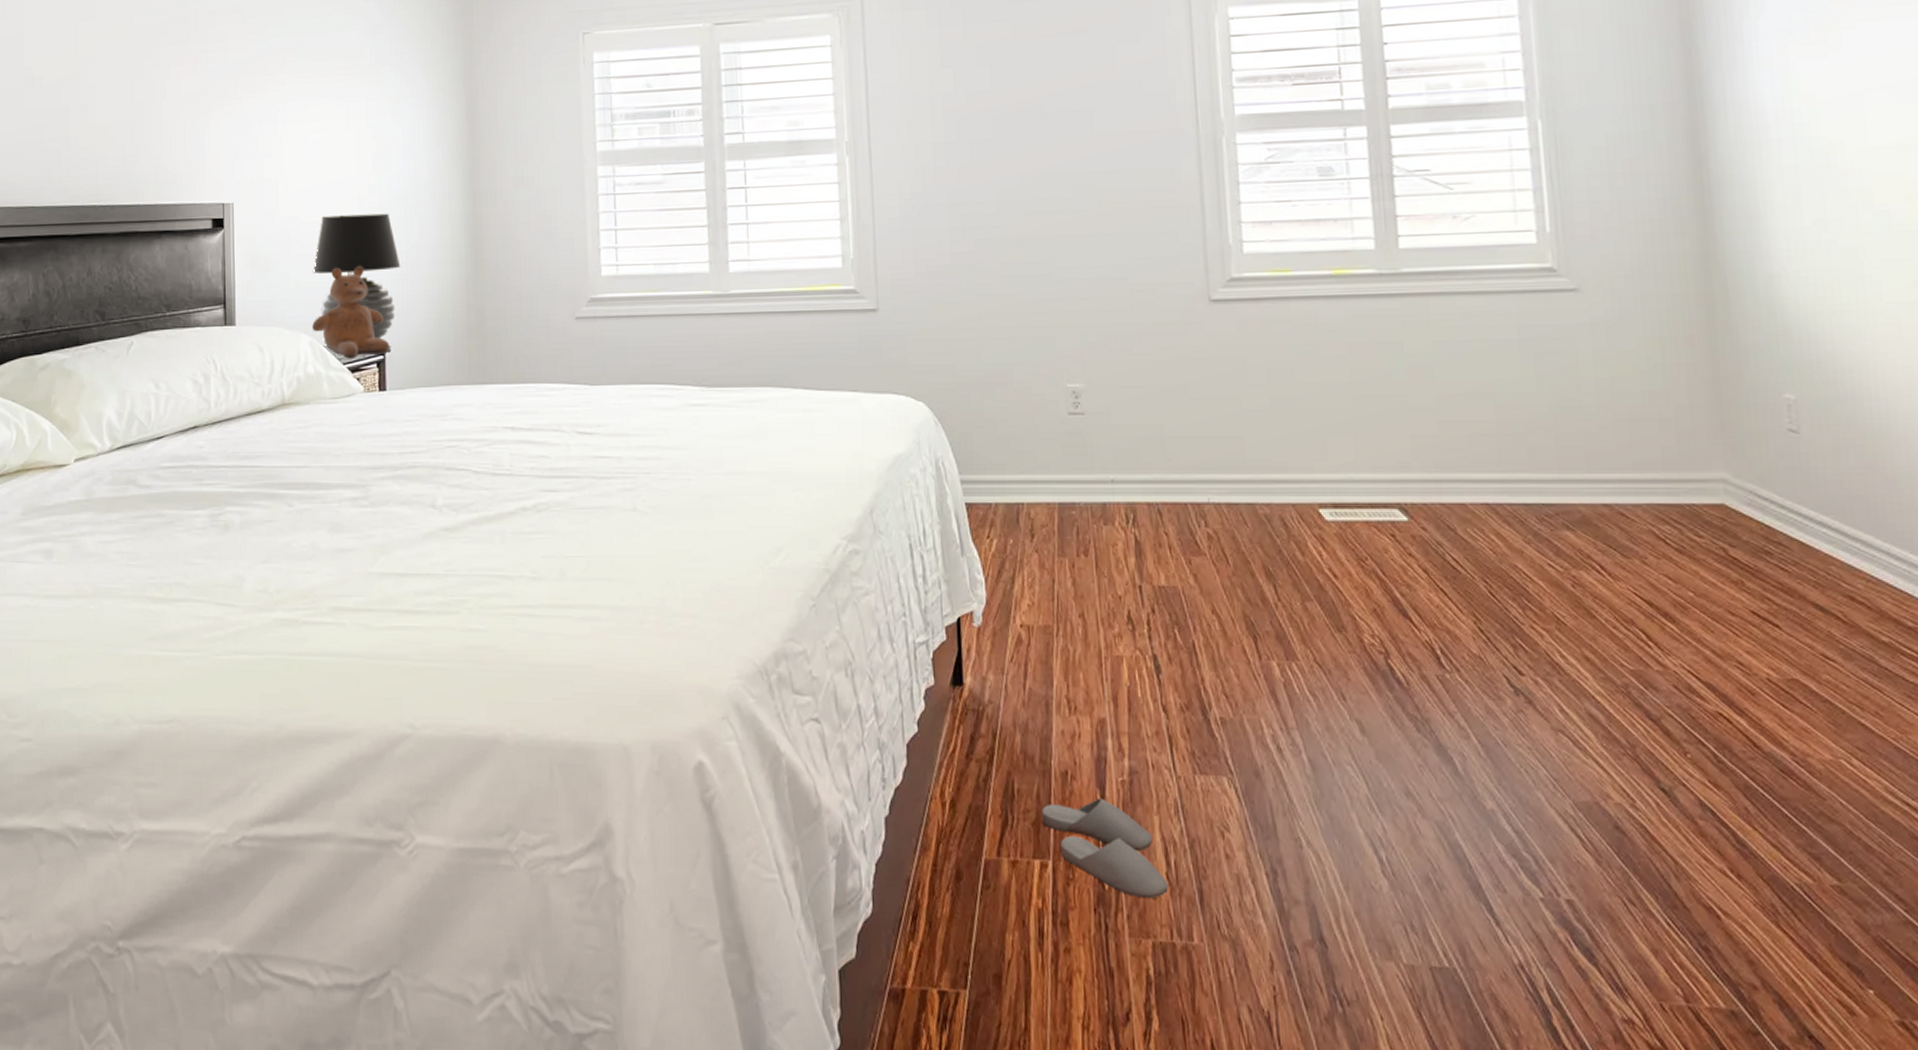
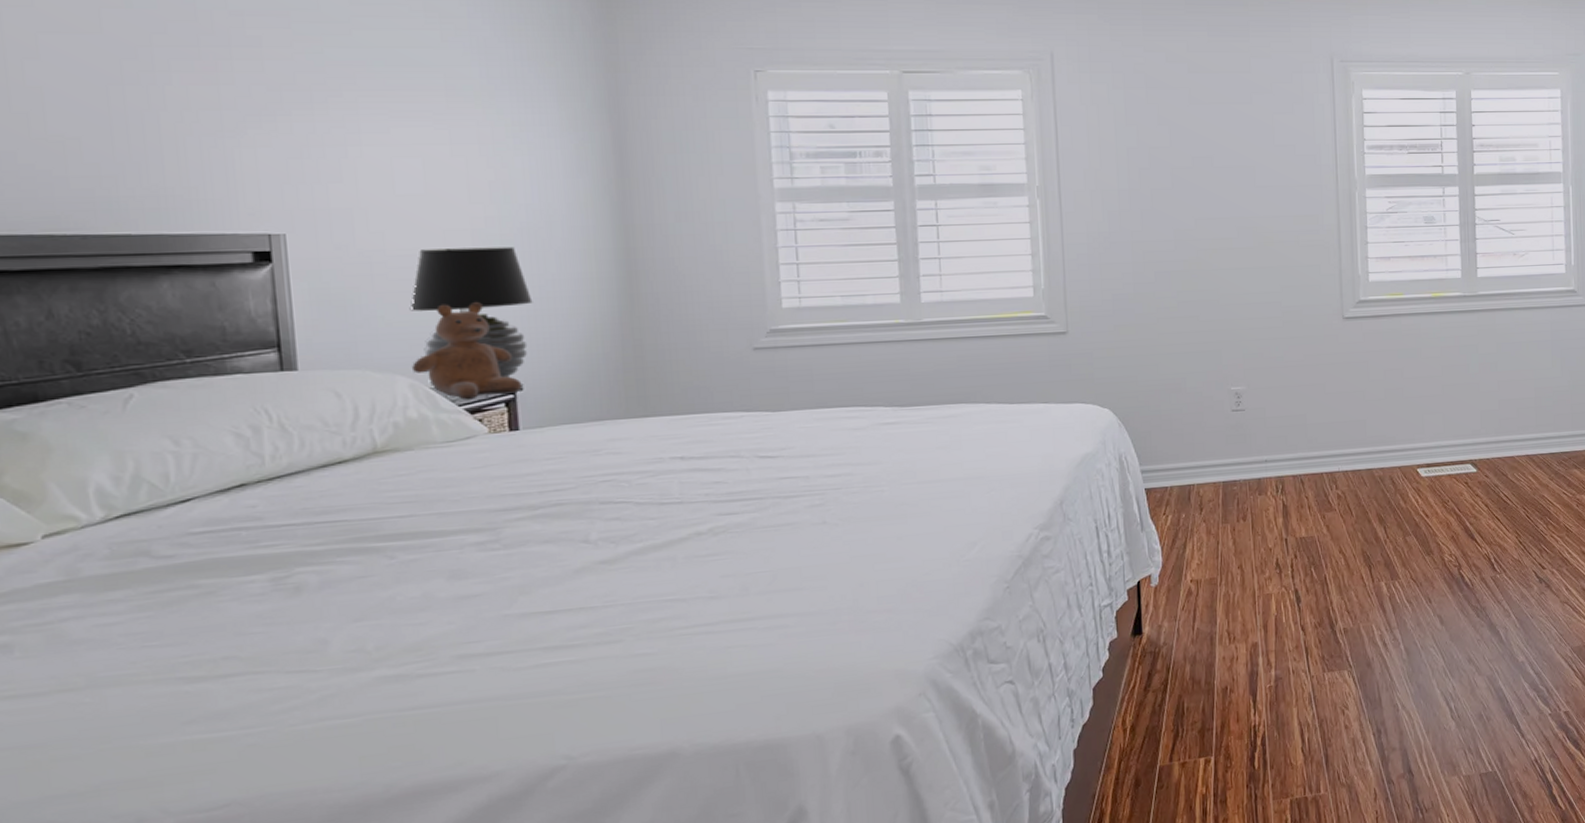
slippers: present [1041,798,1169,899] -> none [1206,702,1303,770]

